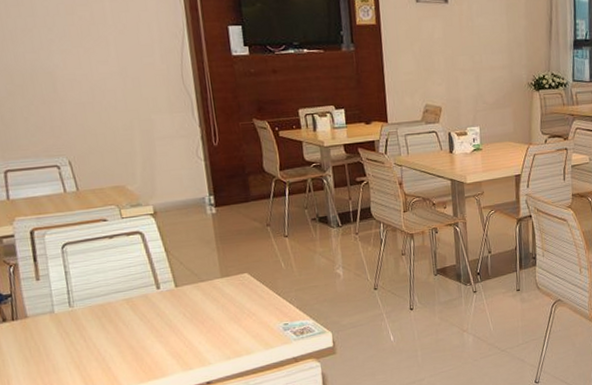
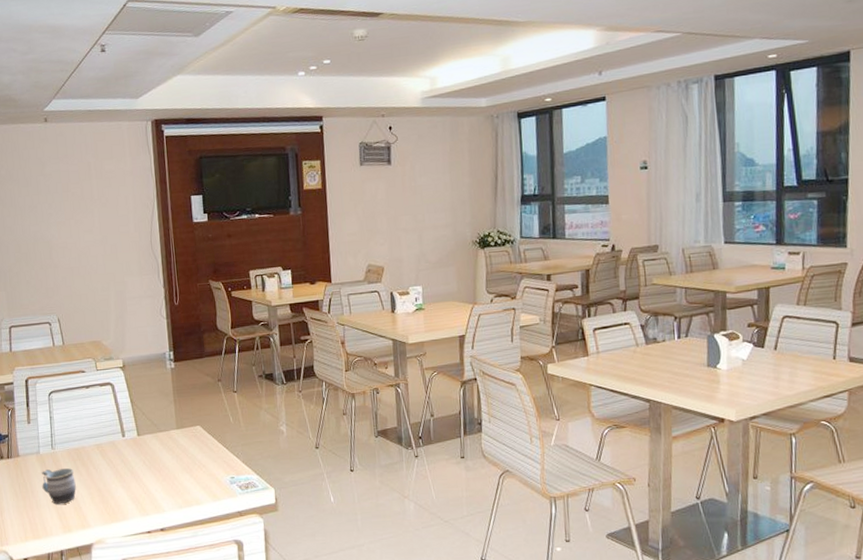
mug: none [58,326,103,367] -> present [42,468,76,505]

